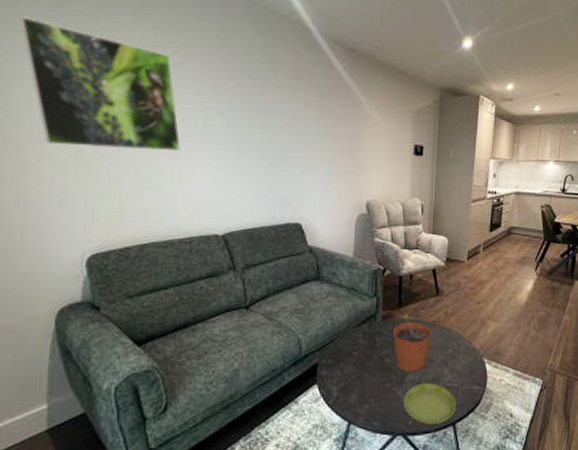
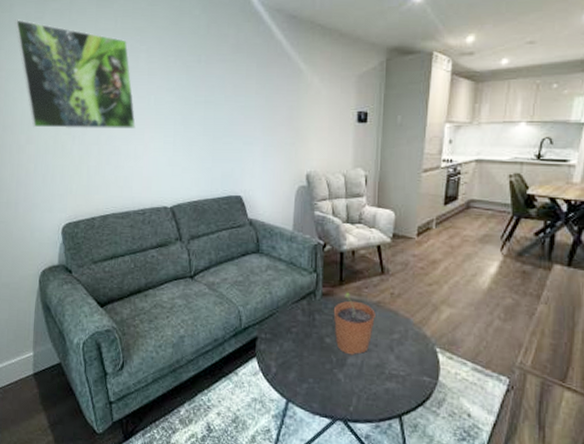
saucer: present [403,383,457,426] -> none [343,368,404,415]

